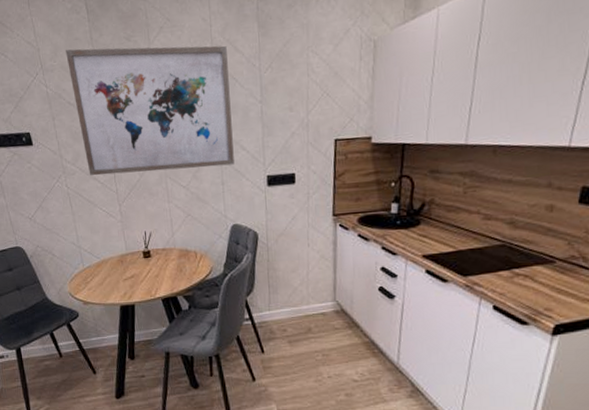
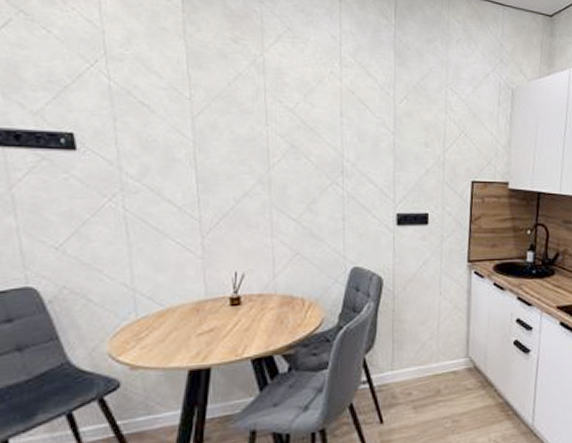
wall art: present [66,45,234,176] -> none [145,38,359,199]

